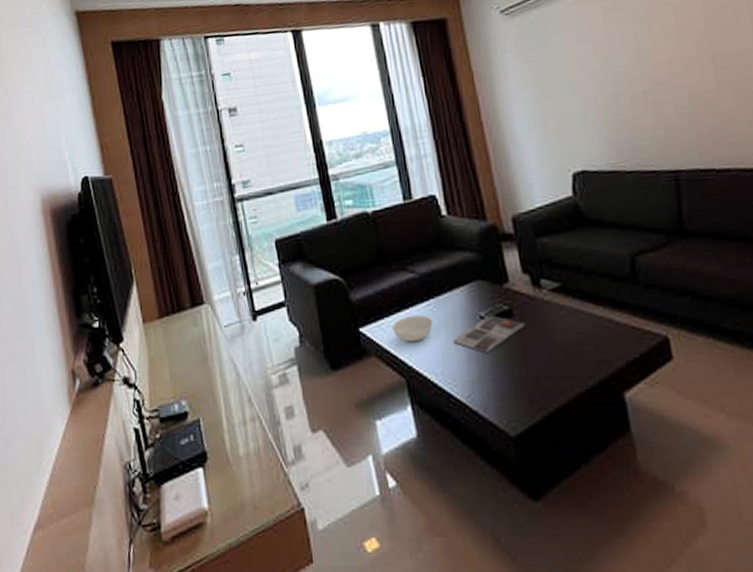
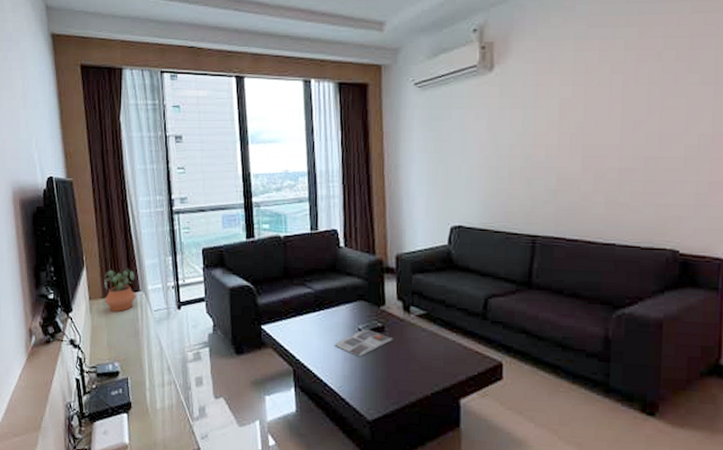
potted plant: none [159,276,201,335] -> present [104,268,137,312]
bowl: present [391,315,433,343] -> none [287,321,320,342]

